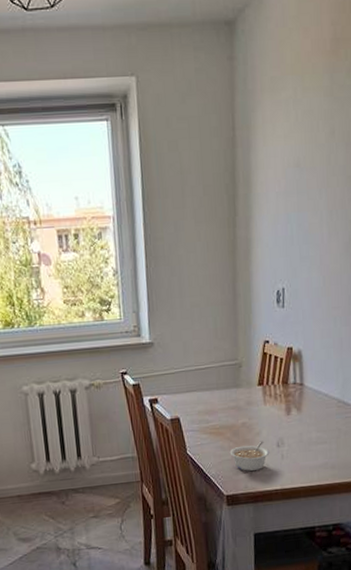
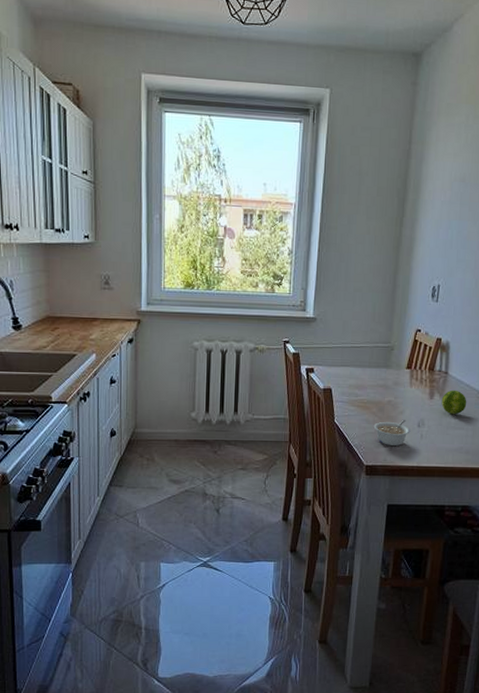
fruit: none [299,401,327,429] -> present [441,390,467,415]

